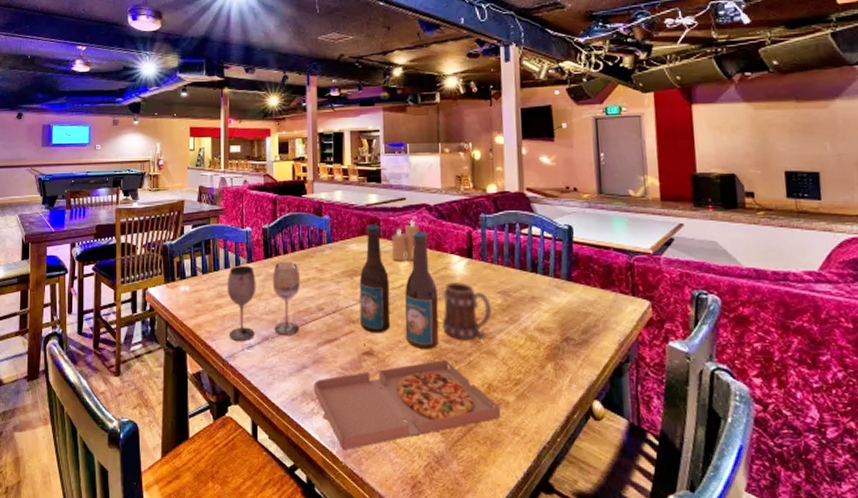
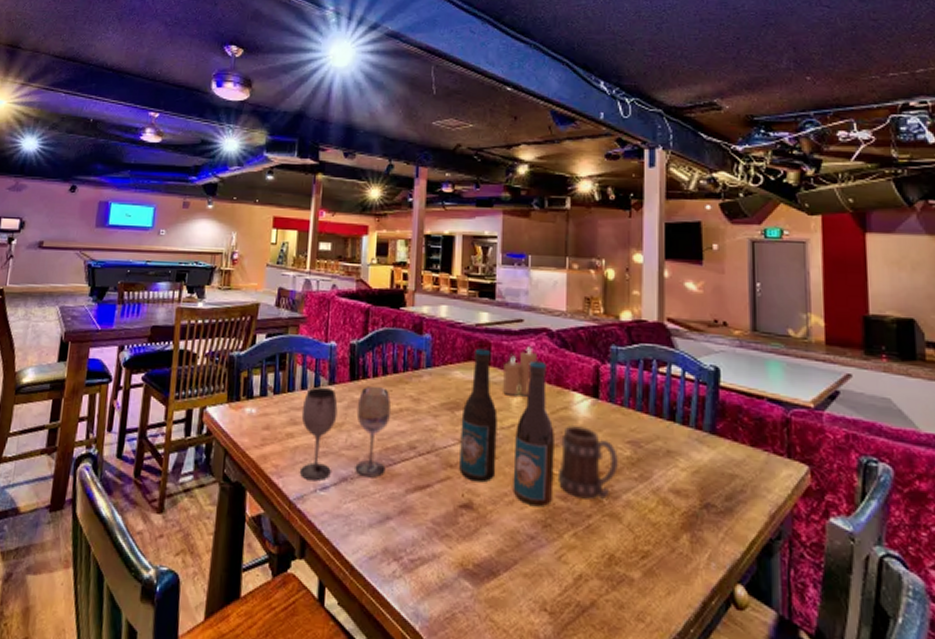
pizza: present [313,359,501,449] -> none [397,520,623,625]

